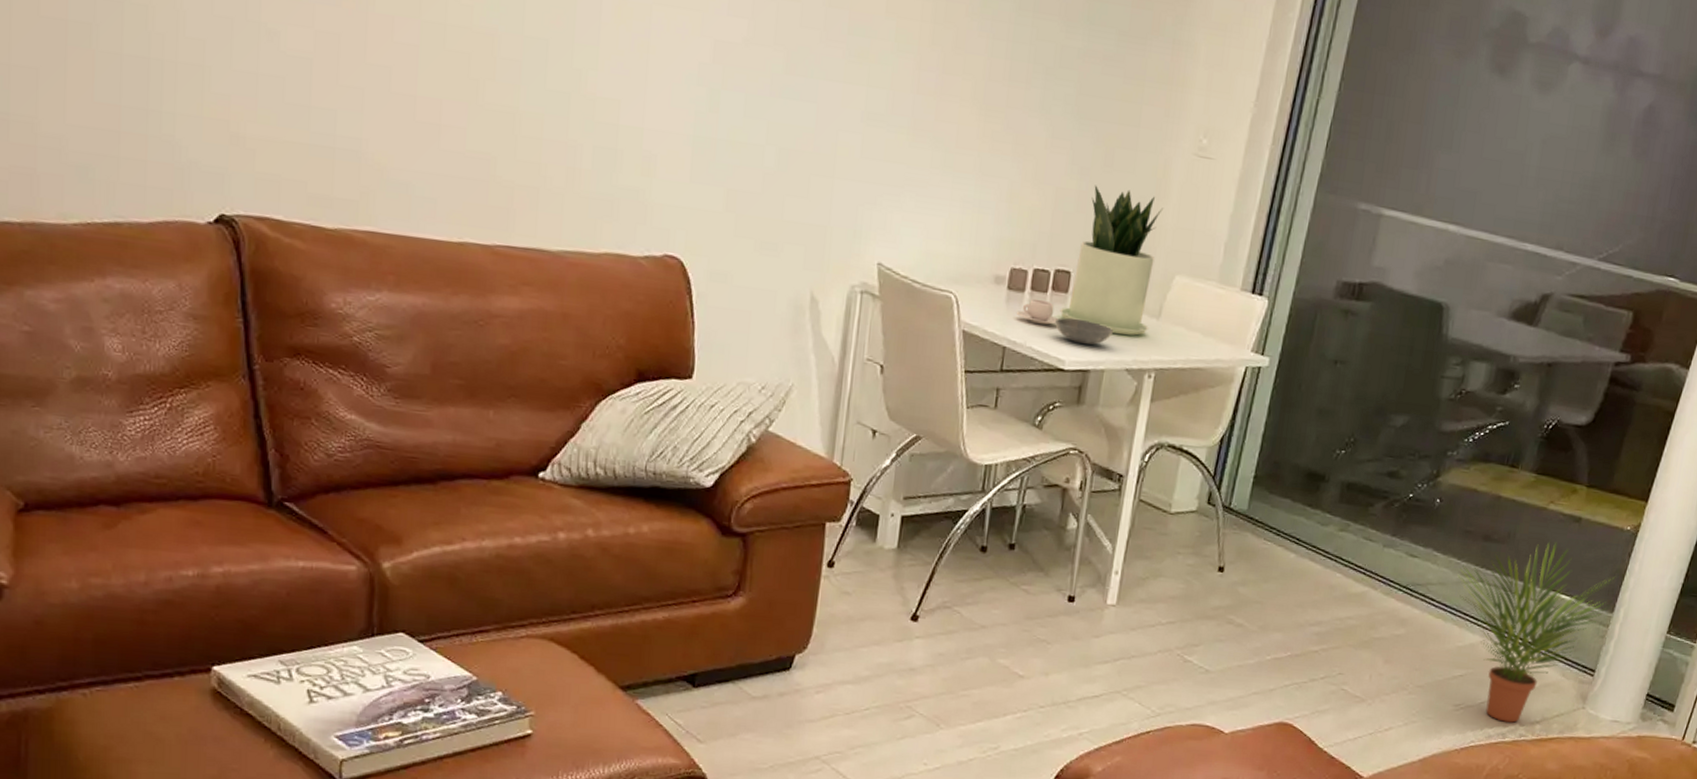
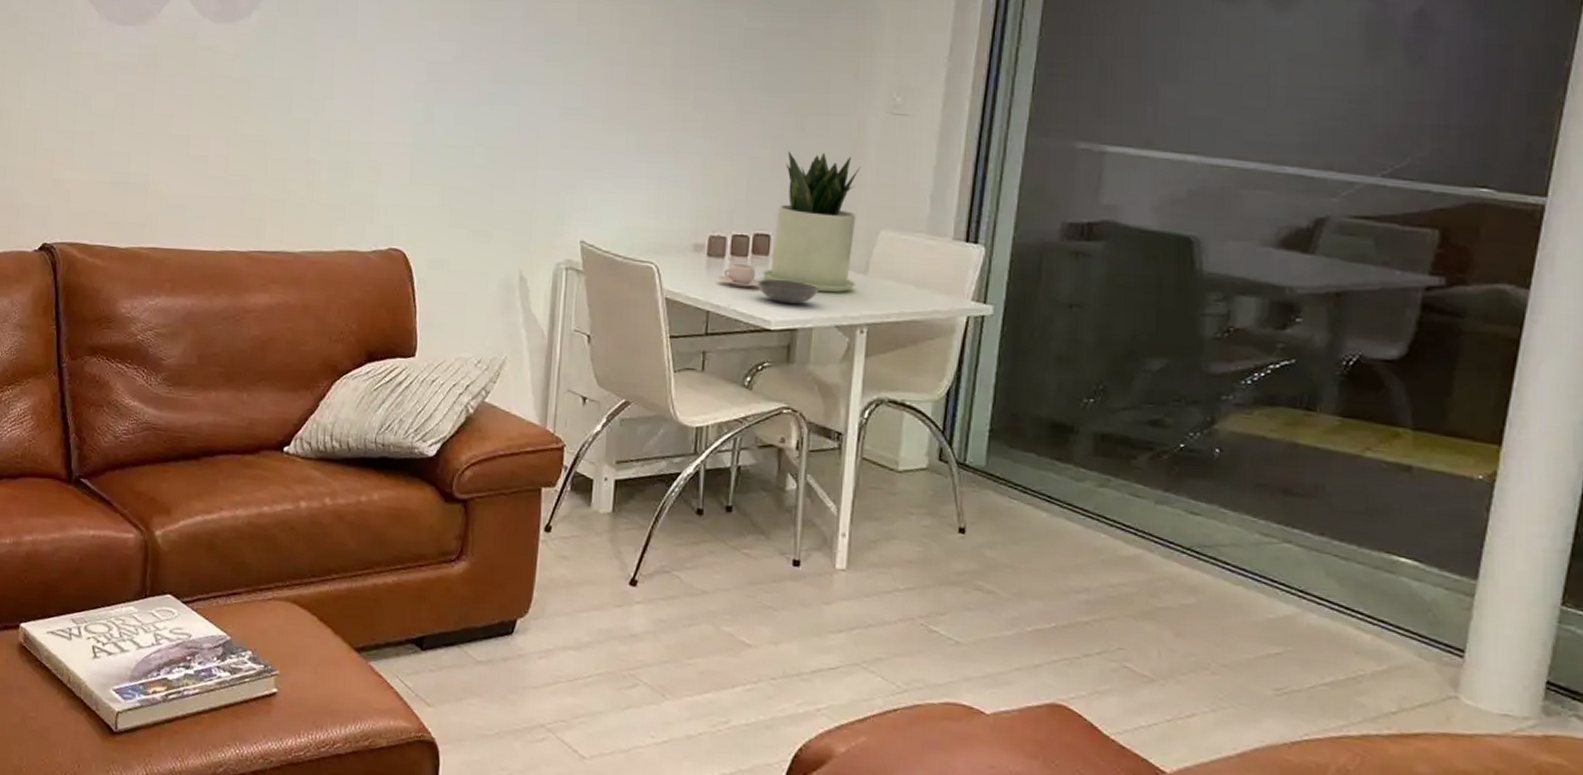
potted plant: present [1457,542,1618,723] -> none [1255,495,1475,713]

